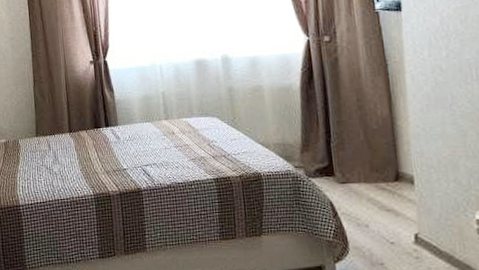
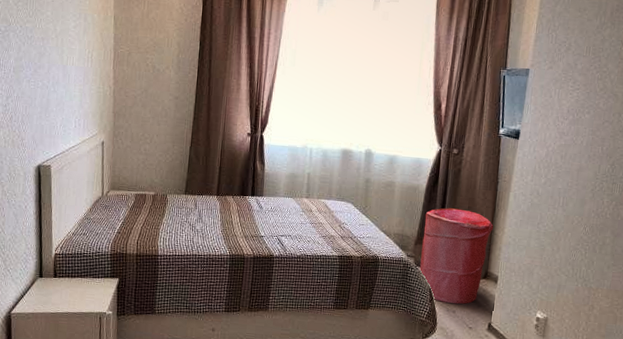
laundry hamper: none [306,103,394,217] -> present [420,208,494,304]

